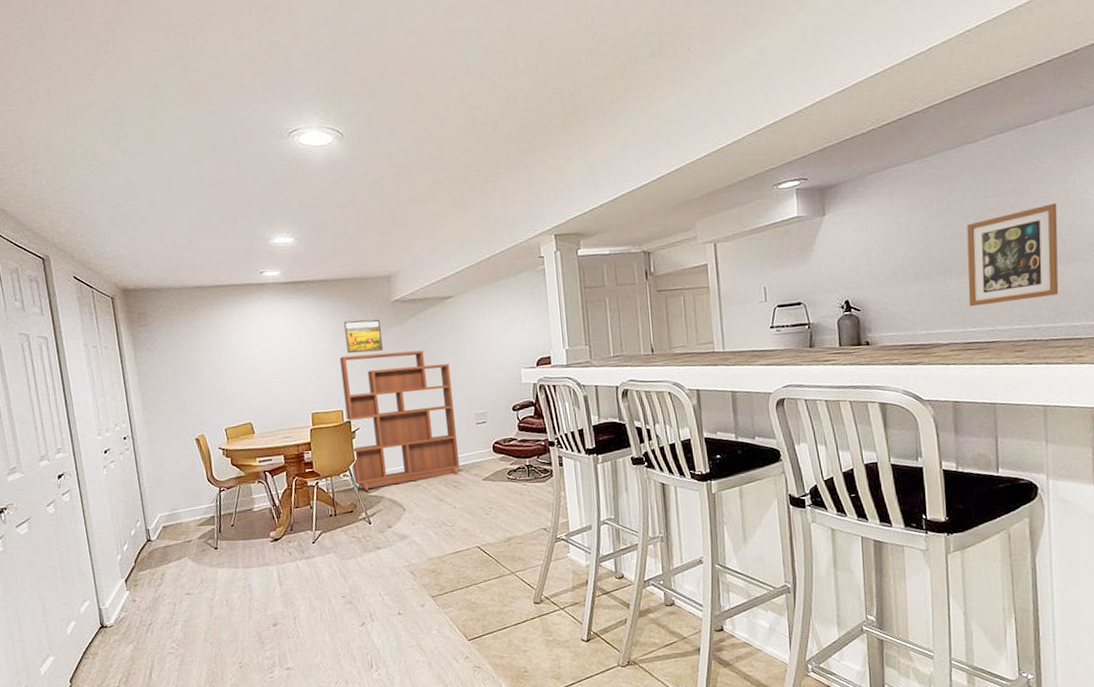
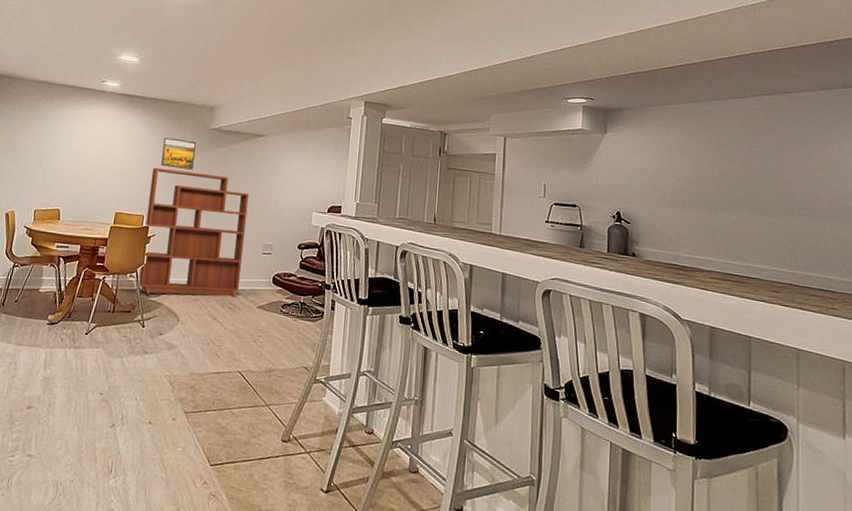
wall art: present [967,203,1059,307] -> none [731,164,817,247]

